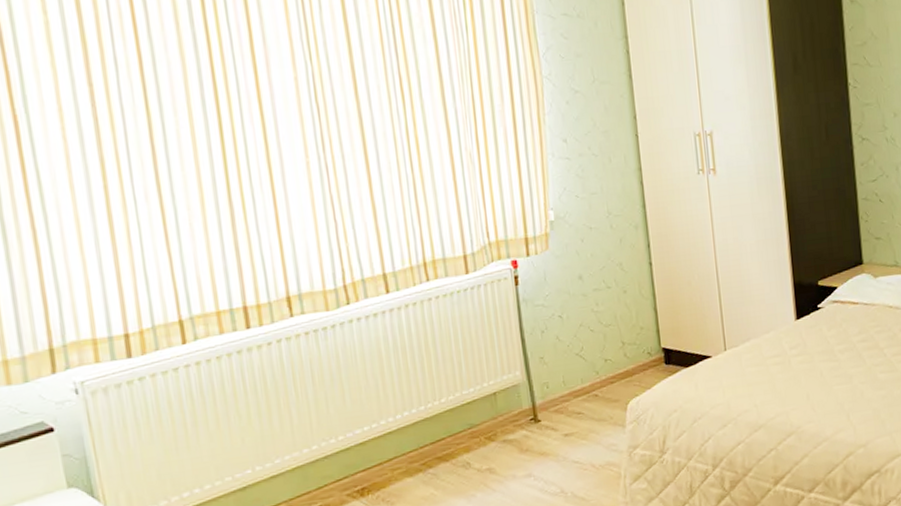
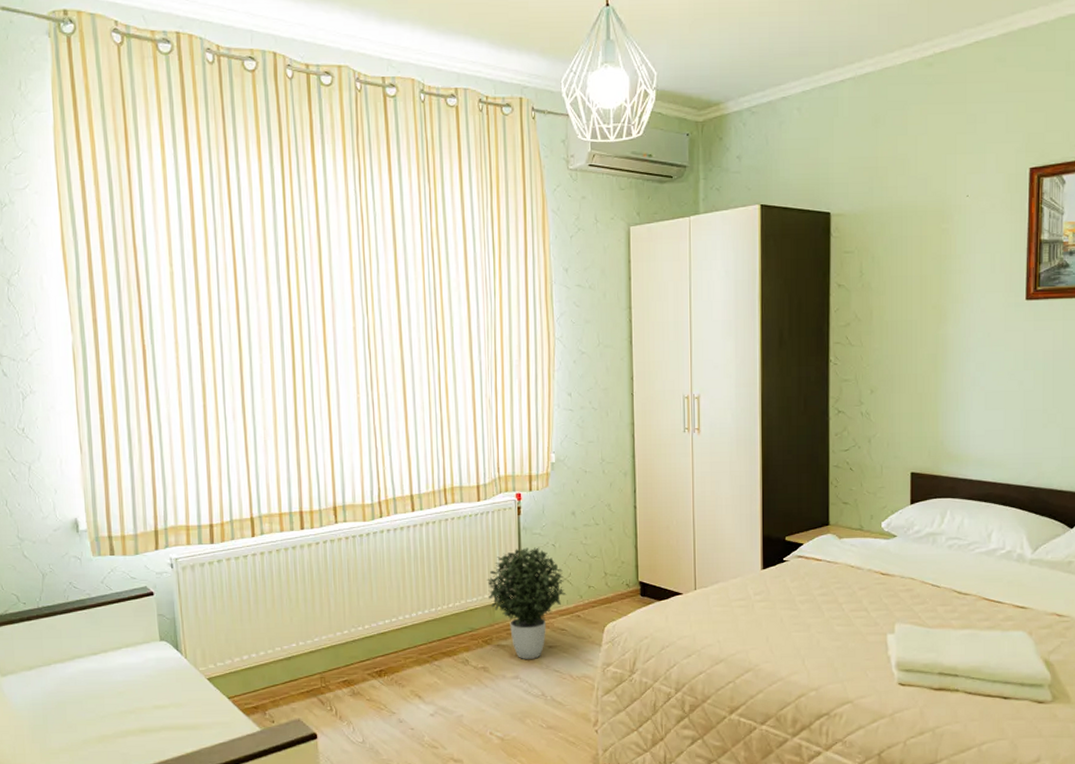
potted plant: none [484,320,580,454] -> present [487,547,567,659]

